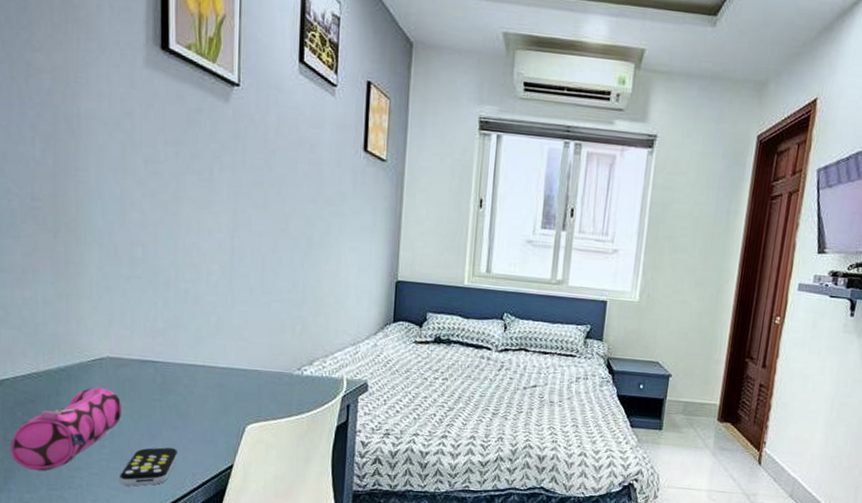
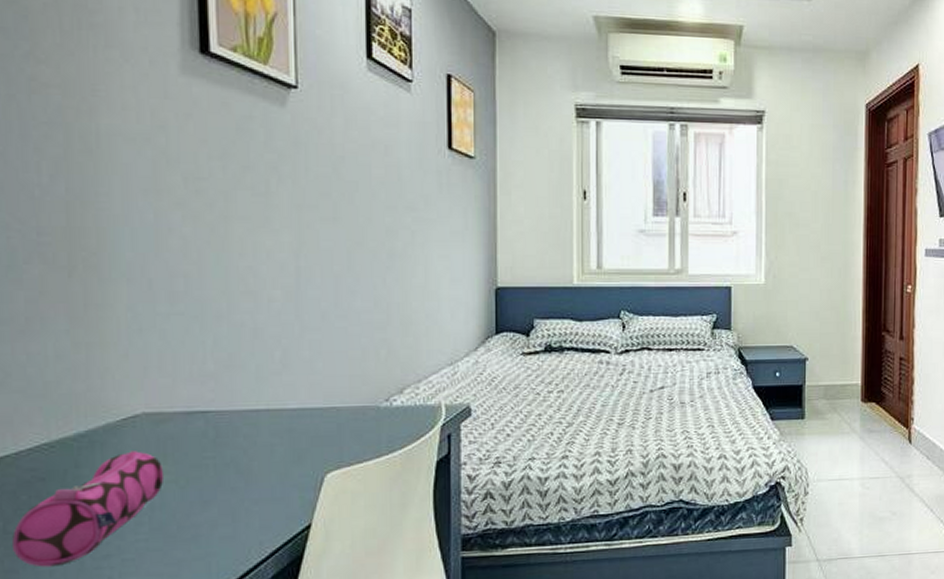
remote control: present [120,447,178,486] -> none [163,514,240,569]

